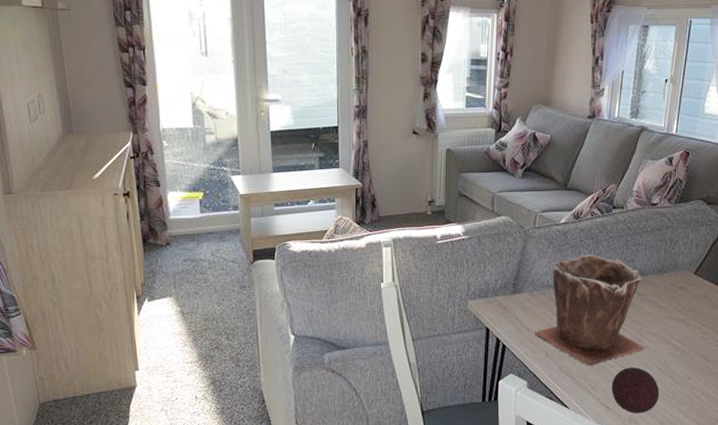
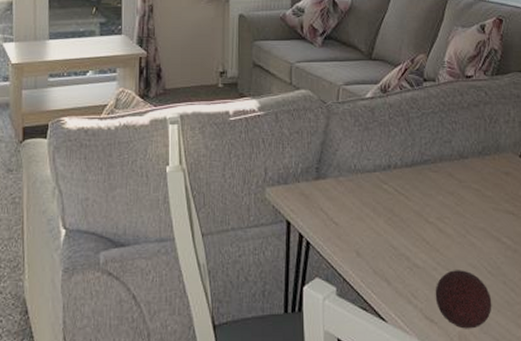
plant pot: present [535,254,646,367] -> none [343,133,472,269]

